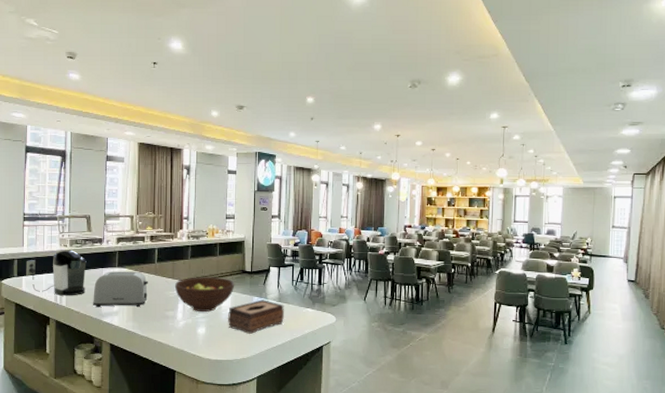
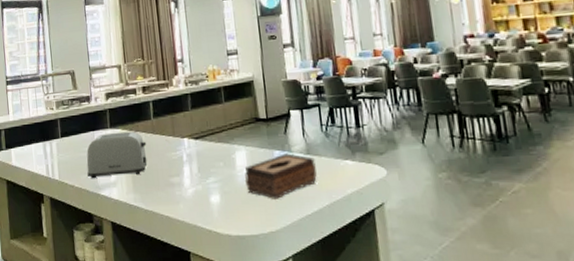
coffee maker: present [26,250,87,296] -> none [13,113,78,168]
fruit bowl: present [175,277,235,313] -> none [177,129,249,176]

